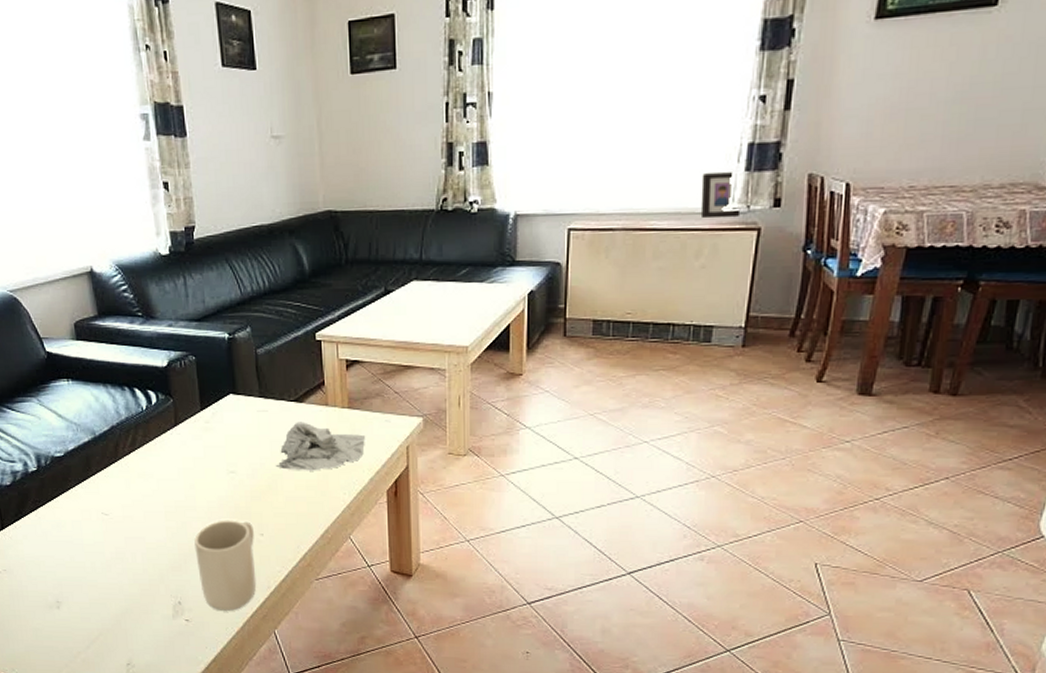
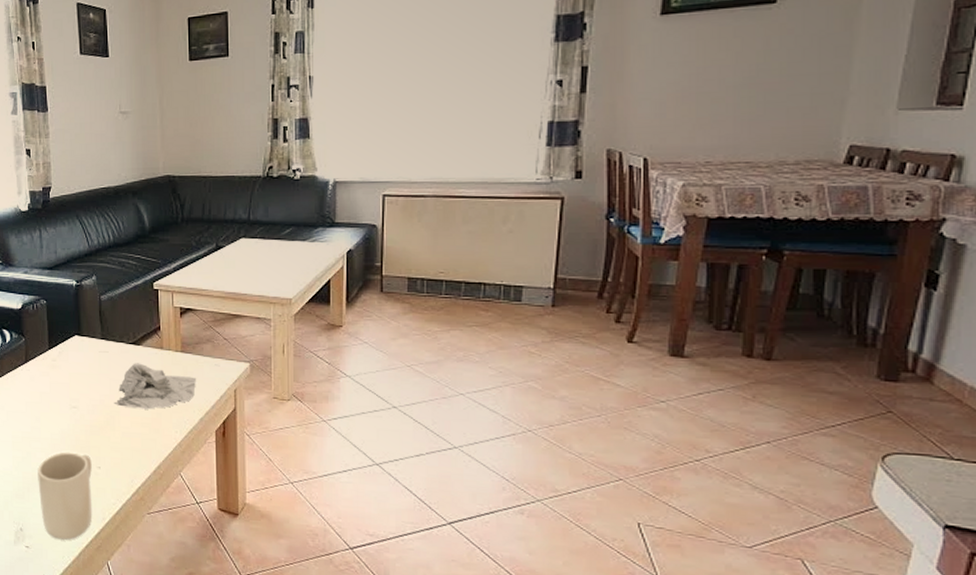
picture frame: present [700,172,741,219] -> none [506,147,544,188]

